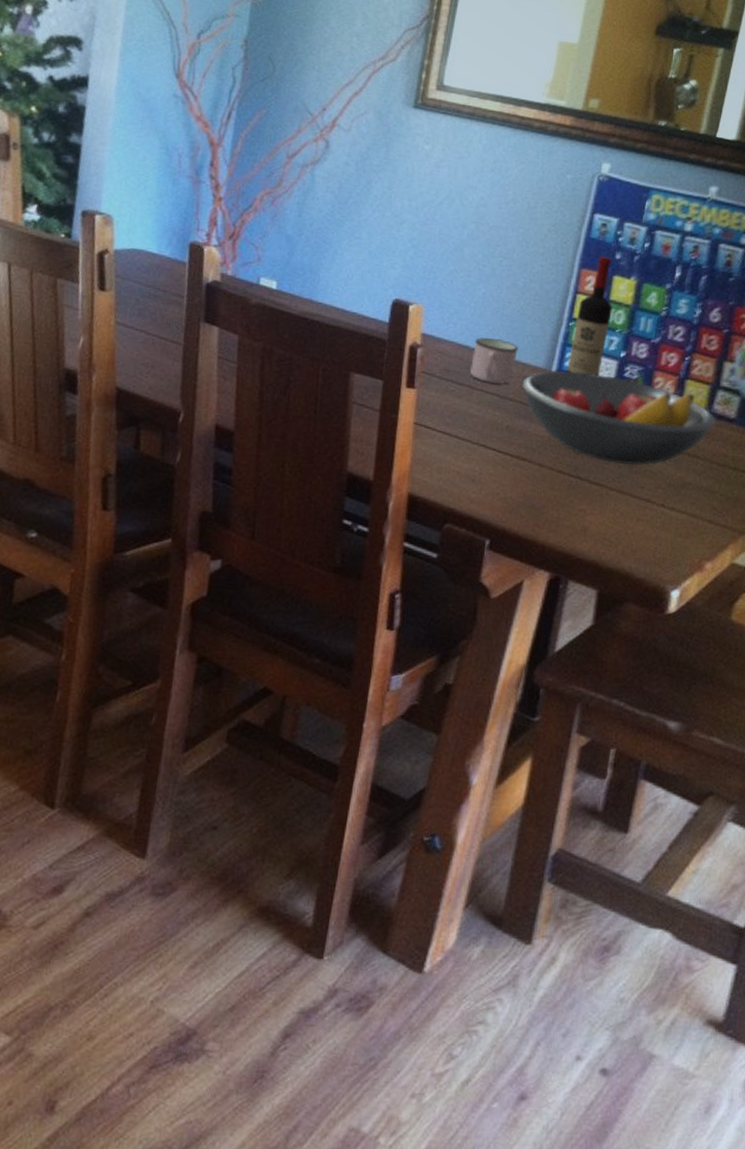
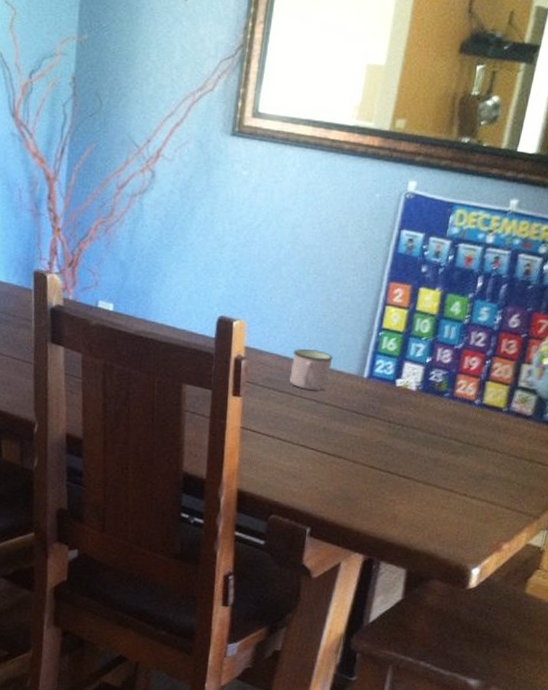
fruit bowl: present [521,371,716,465] -> none [336,377,514,460]
wine bottle: present [565,255,612,376] -> none [376,269,419,380]

